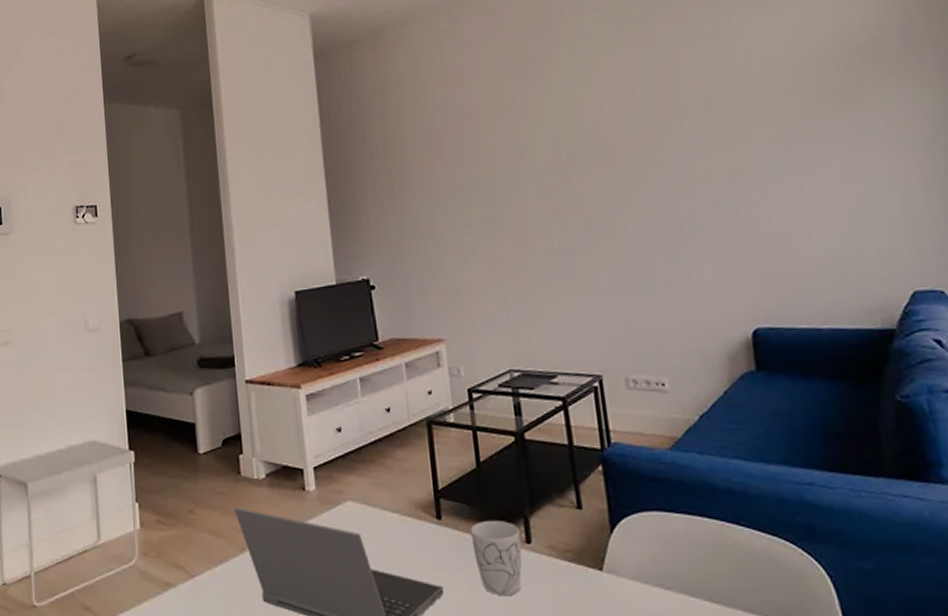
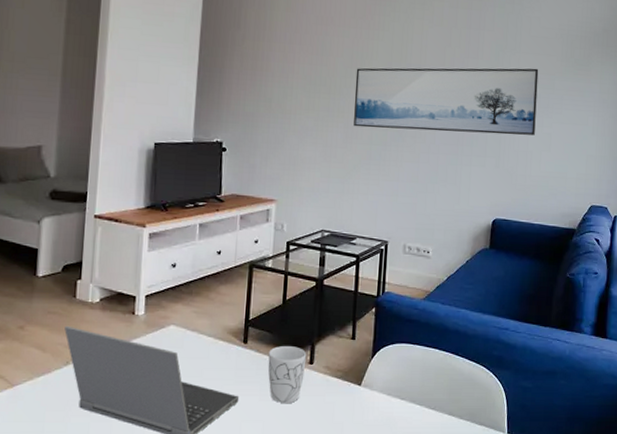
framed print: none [515,114,793,236] -> present [354,67,539,135]

